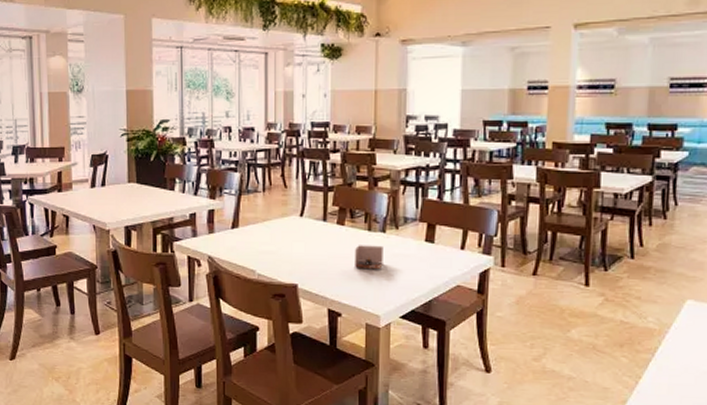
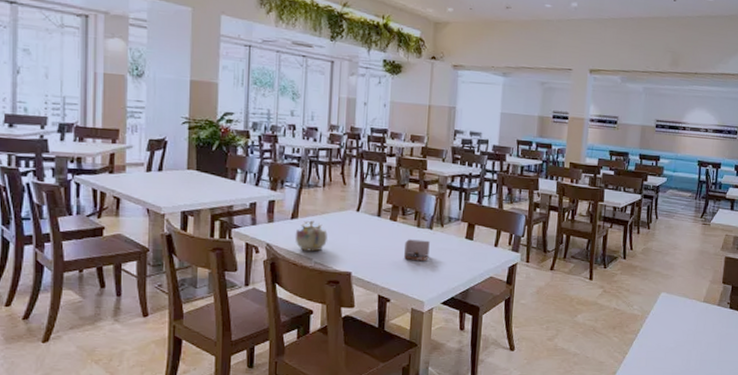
teapot: none [236,229,270,263] -> present [295,220,327,252]

